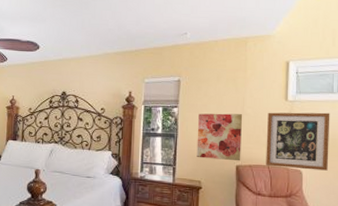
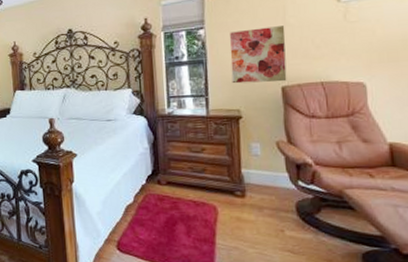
wall art: present [266,112,330,171] -> none [316,8,400,83]

